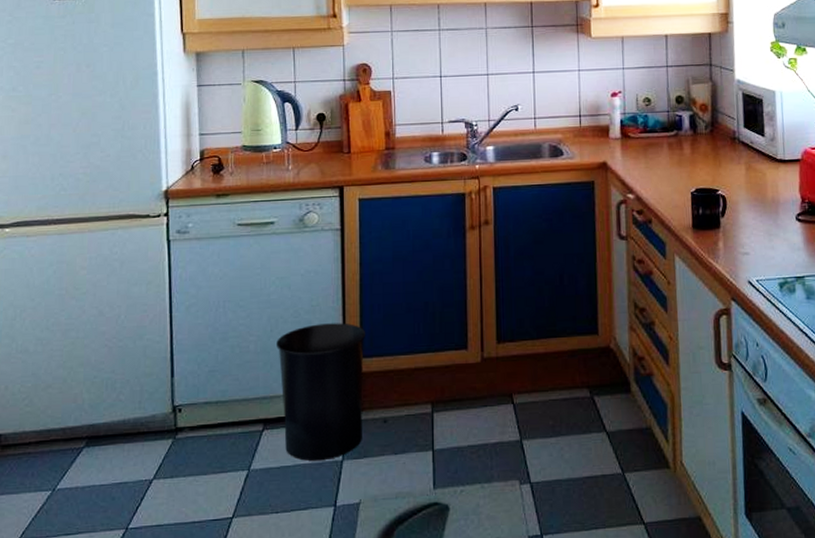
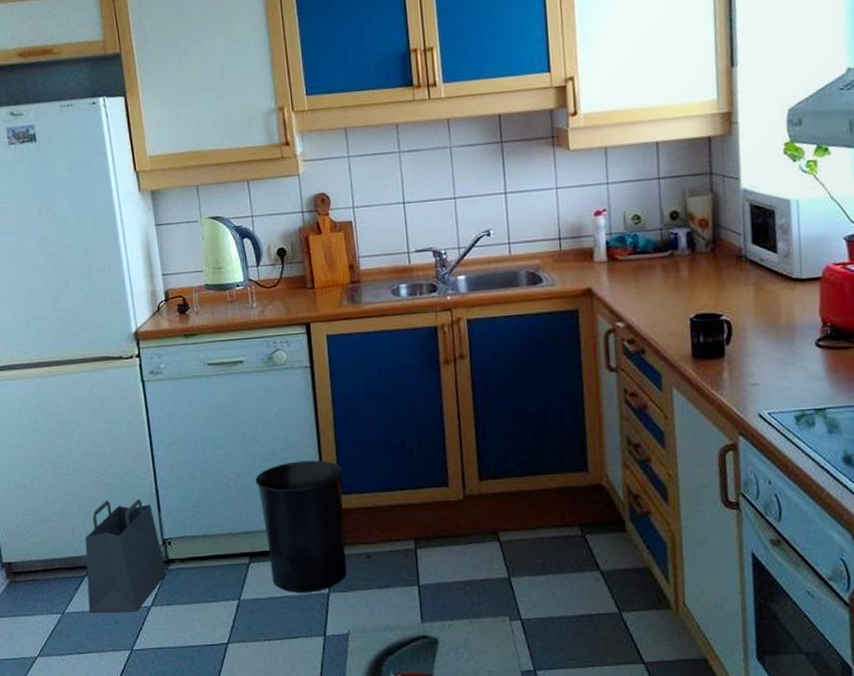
shopping bag: none [84,363,174,488] -> present [85,499,167,613]

